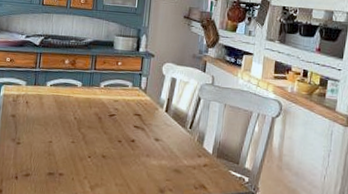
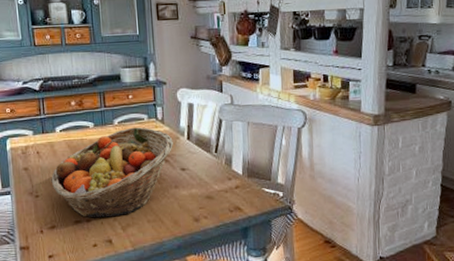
fruit basket: none [34,92,152,175] -> present [51,127,173,218]

